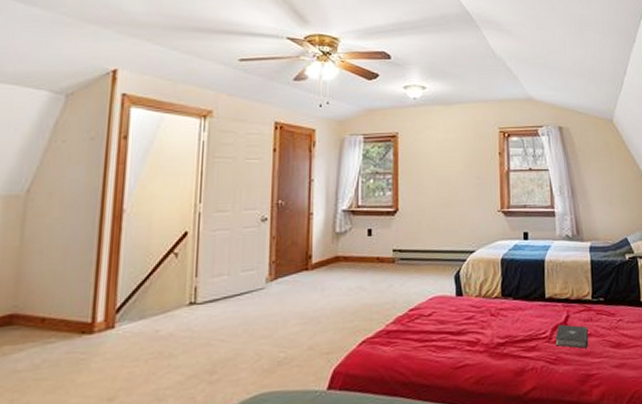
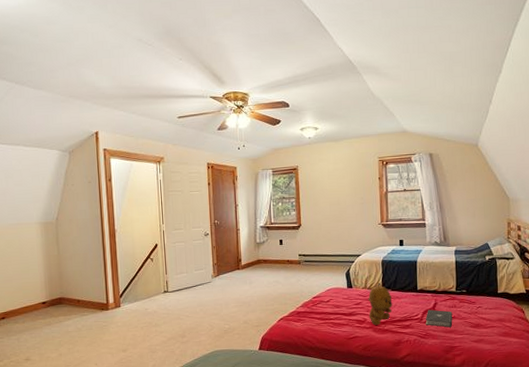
stuffed bear: none [483,288,514,348] -> present [368,282,393,325]

